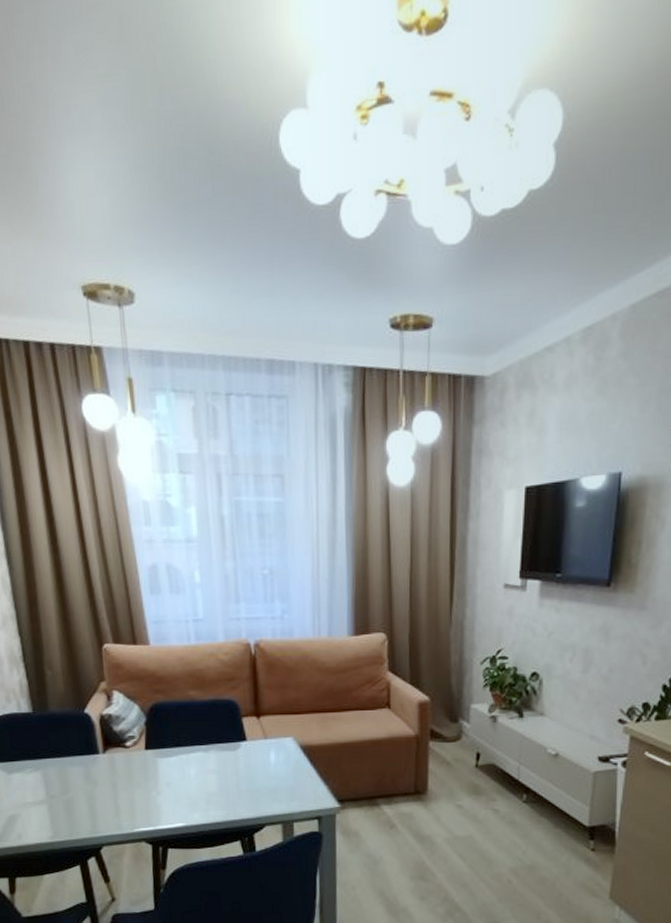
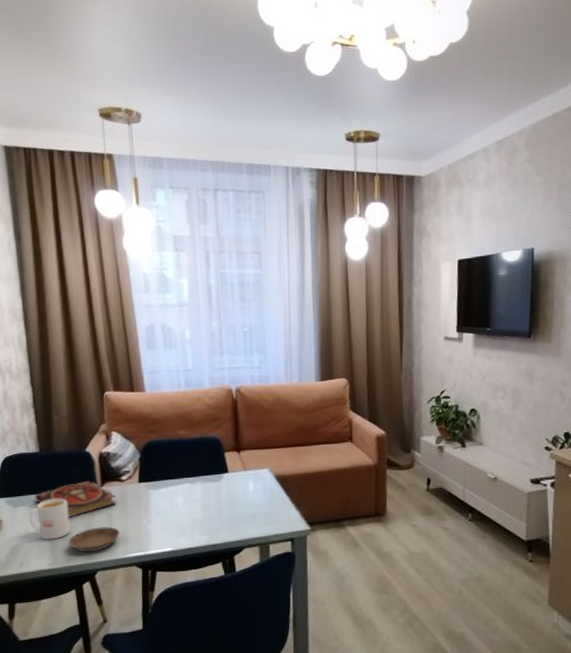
mug: none [24,765,72,811] -> present [28,498,71,540]
book: none [30,745,121,787] -> present [35,480,117,518]
saucer: none [69,798,127,826] -> present [68,527,120,553]

